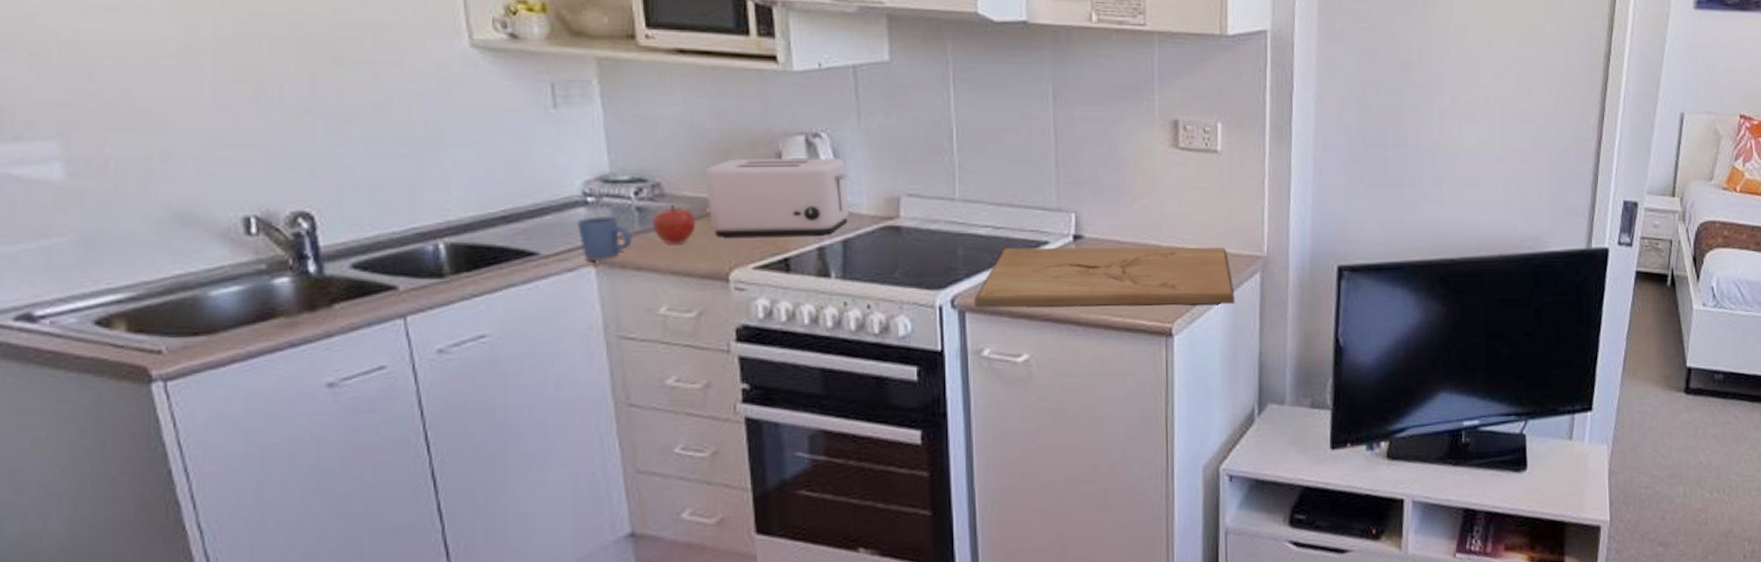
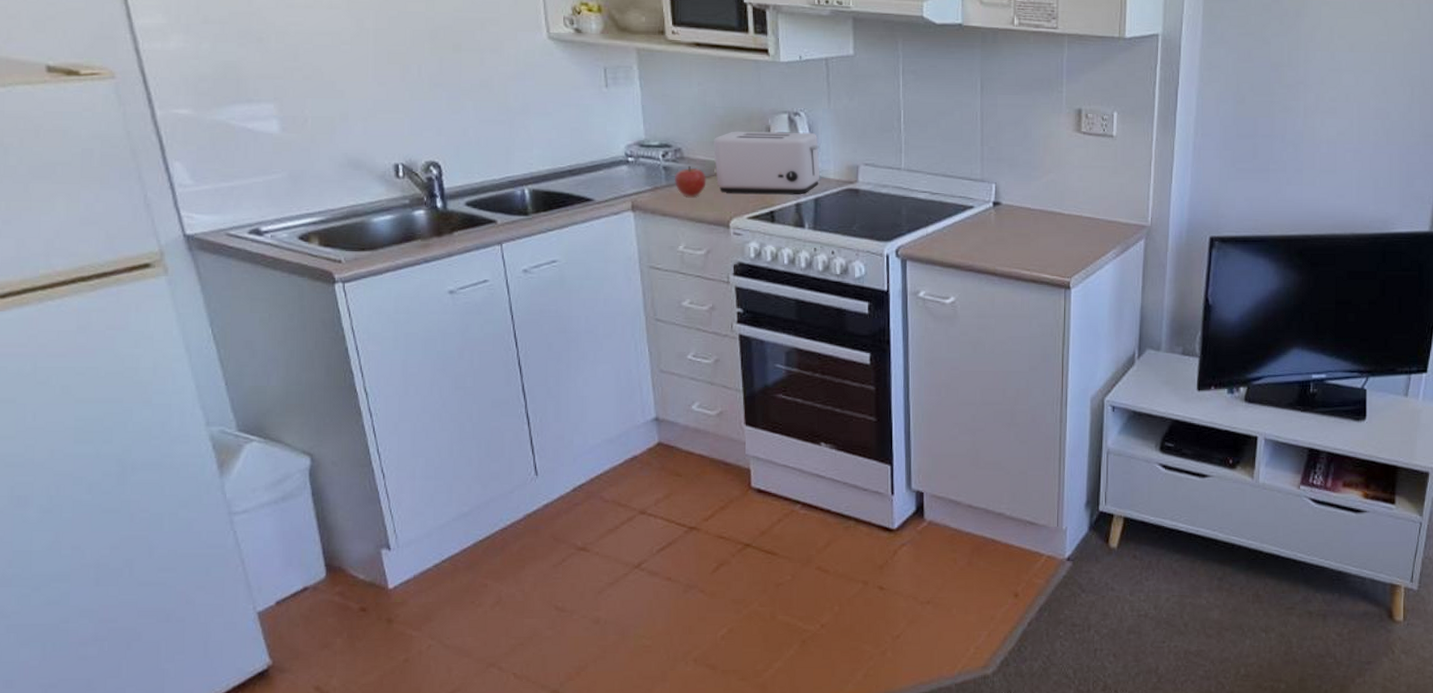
mug: present [576,216,634,261] -> none [621,173,661,207]
cutting board: present [974,247,1235,308] -> none [914,210,1123,265]

